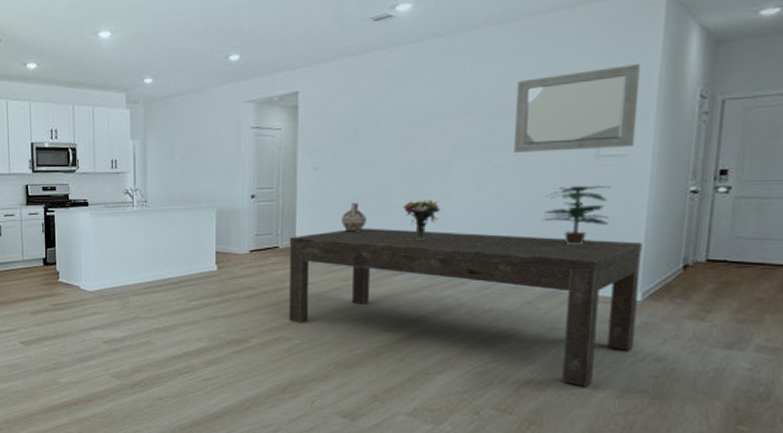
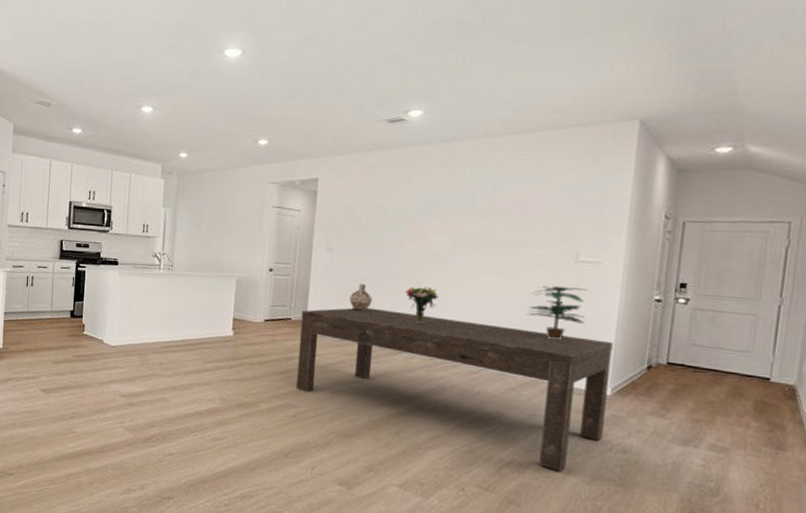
home mirror: present [514,64,640,153] -> none [505,183,615,256]

